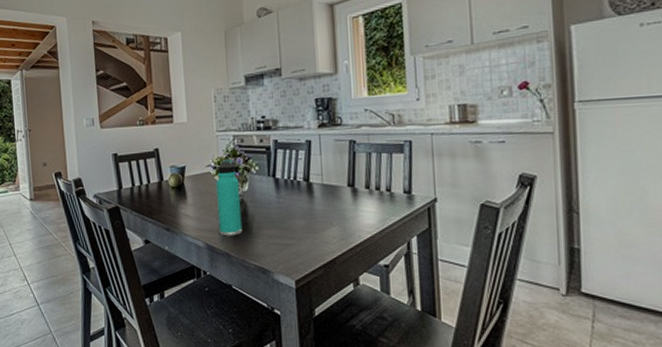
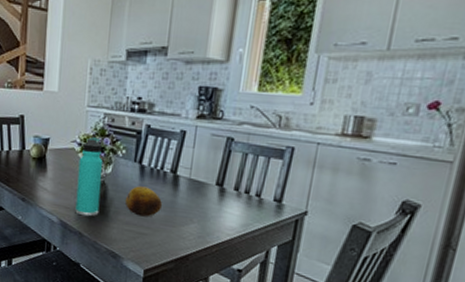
fruit: none [265,198,302,228] -> present [124,186,163,217]

